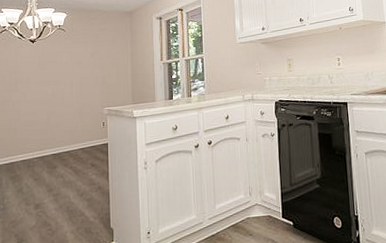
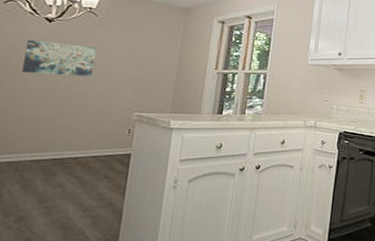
wall art: none [20,57,70,87] -> present [22,39,96,76]

